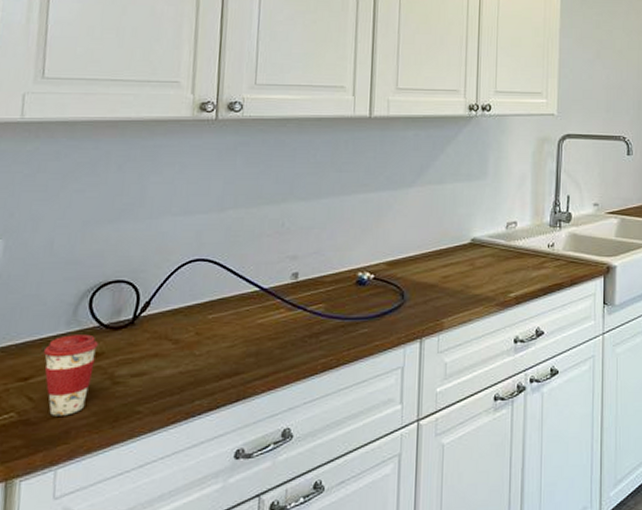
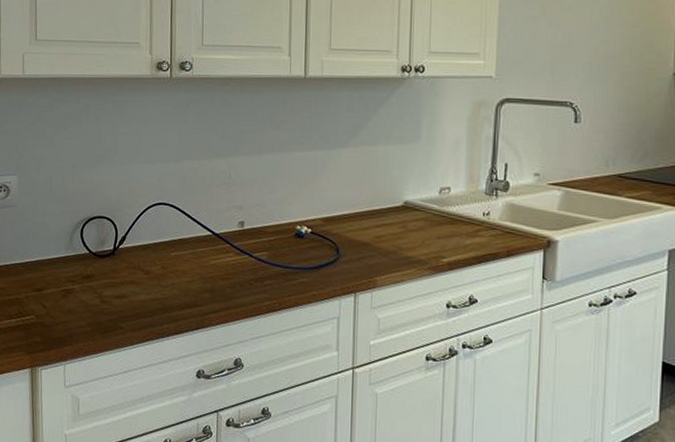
coffee cup: present [43,334,98,416] -> none [50,258,89,323]

